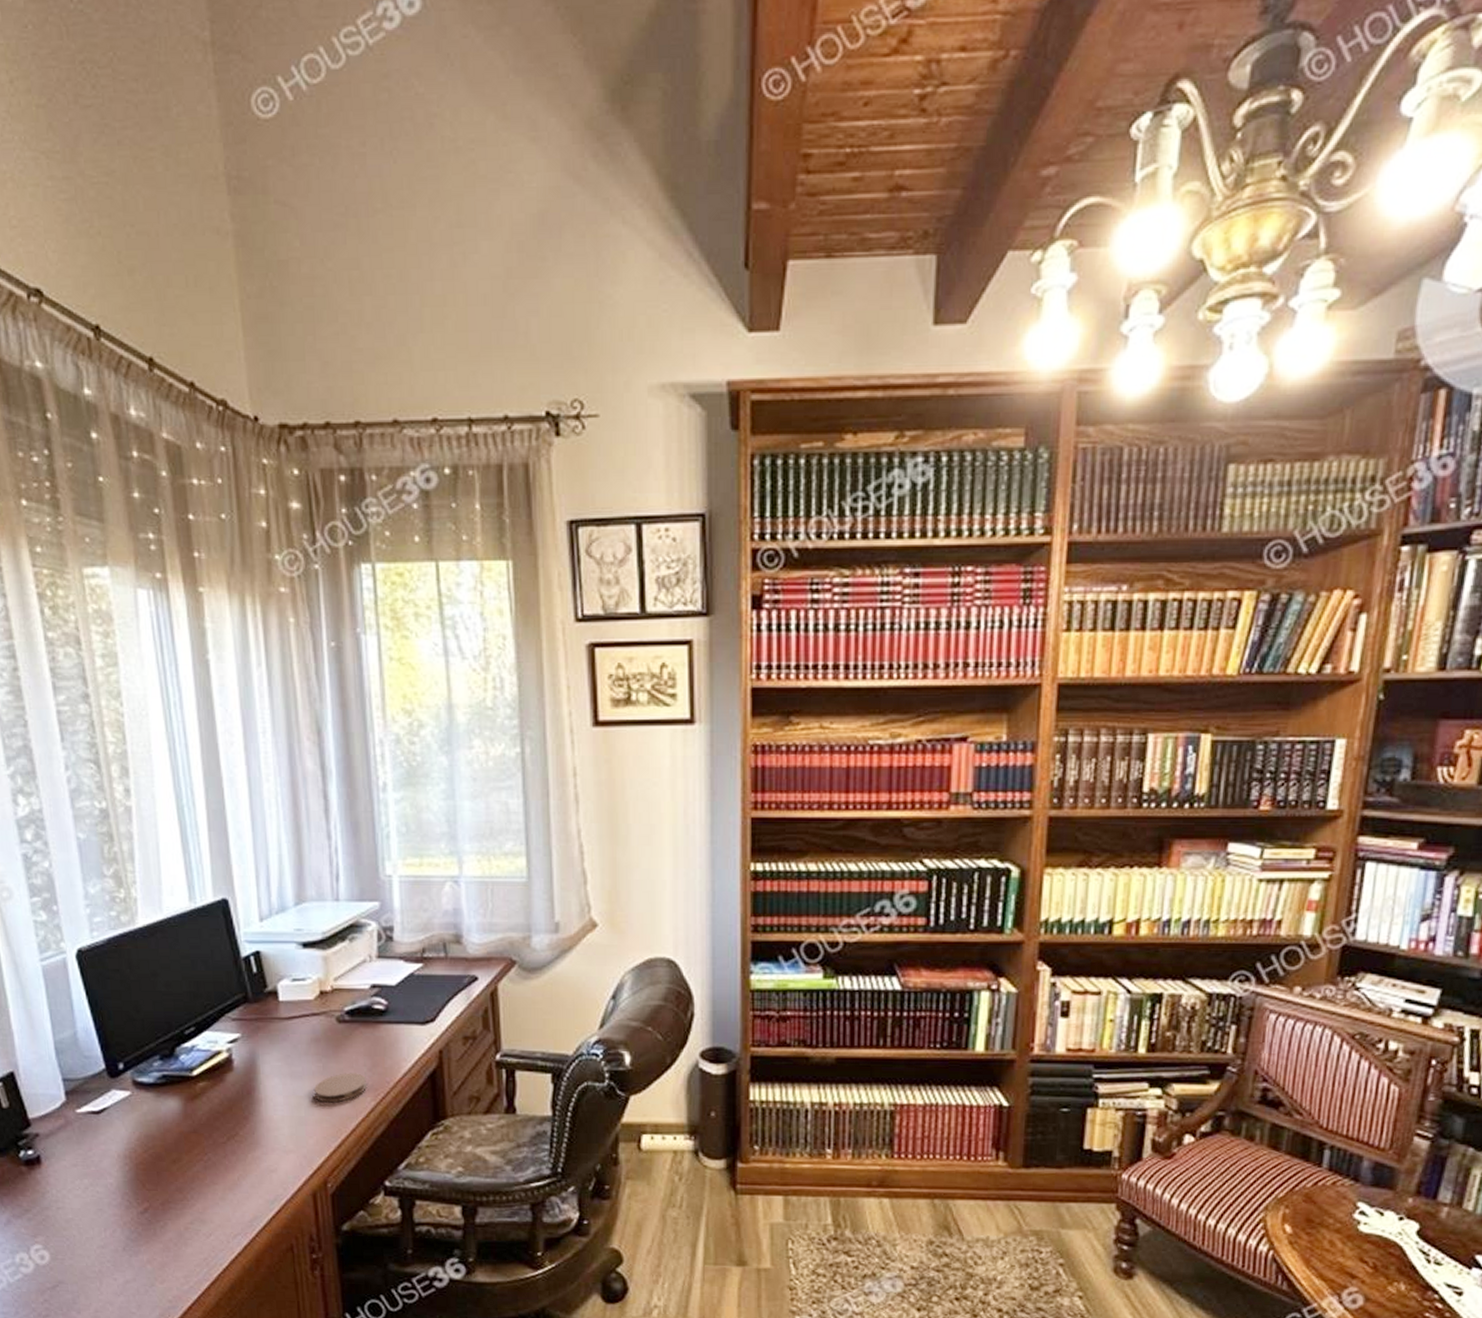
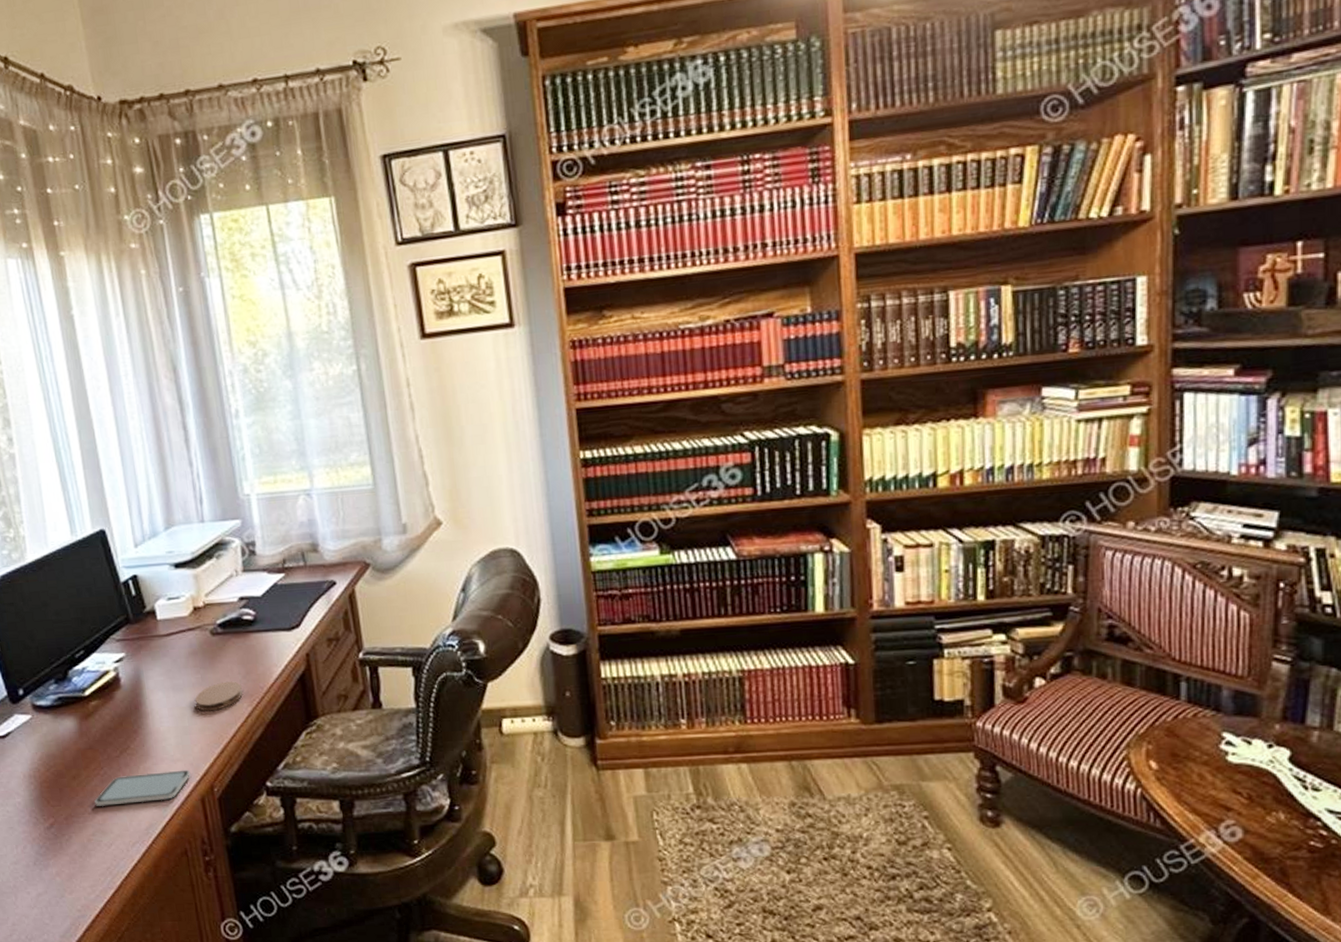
smartphone: none [195,1162,303,1194] -> present [95,769,190,806]

